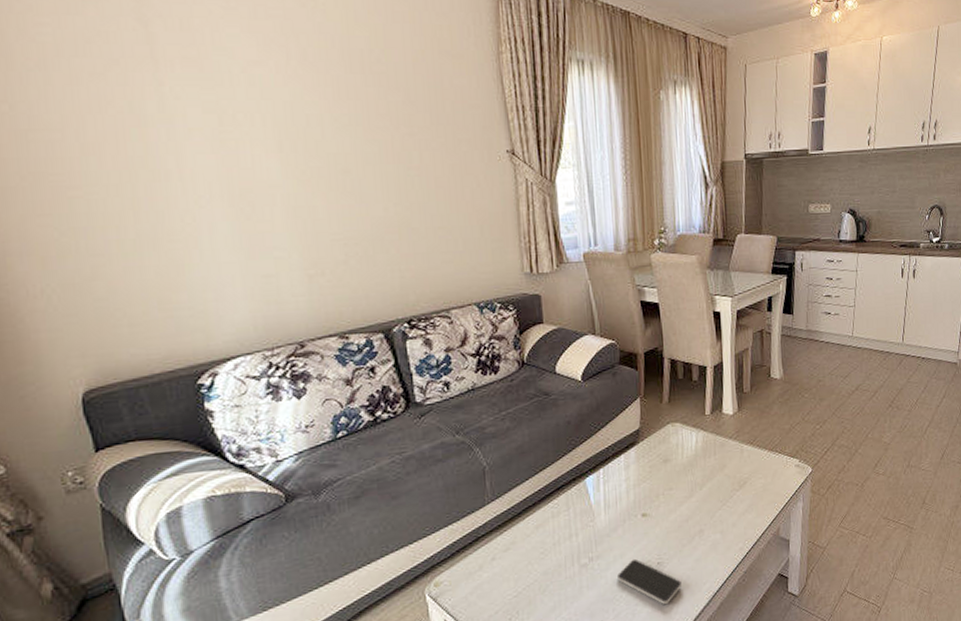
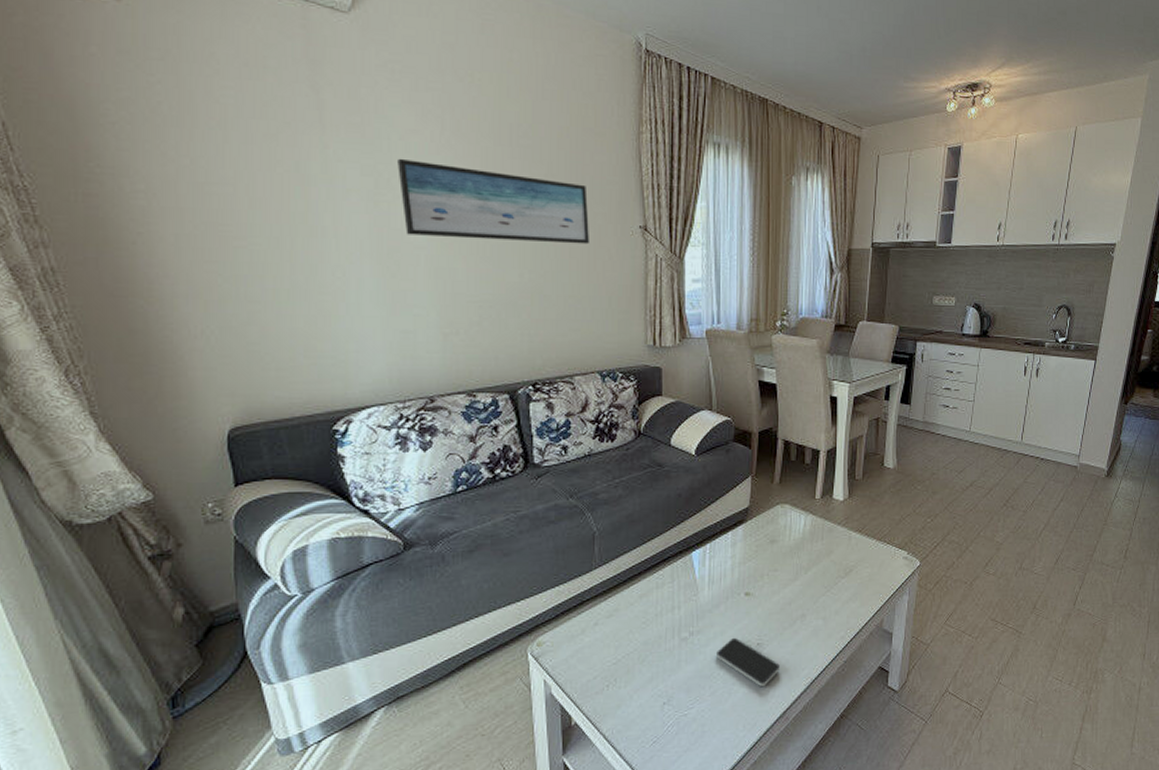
wall art: none [242,92,457,174] -> present [398,158,591,245]

